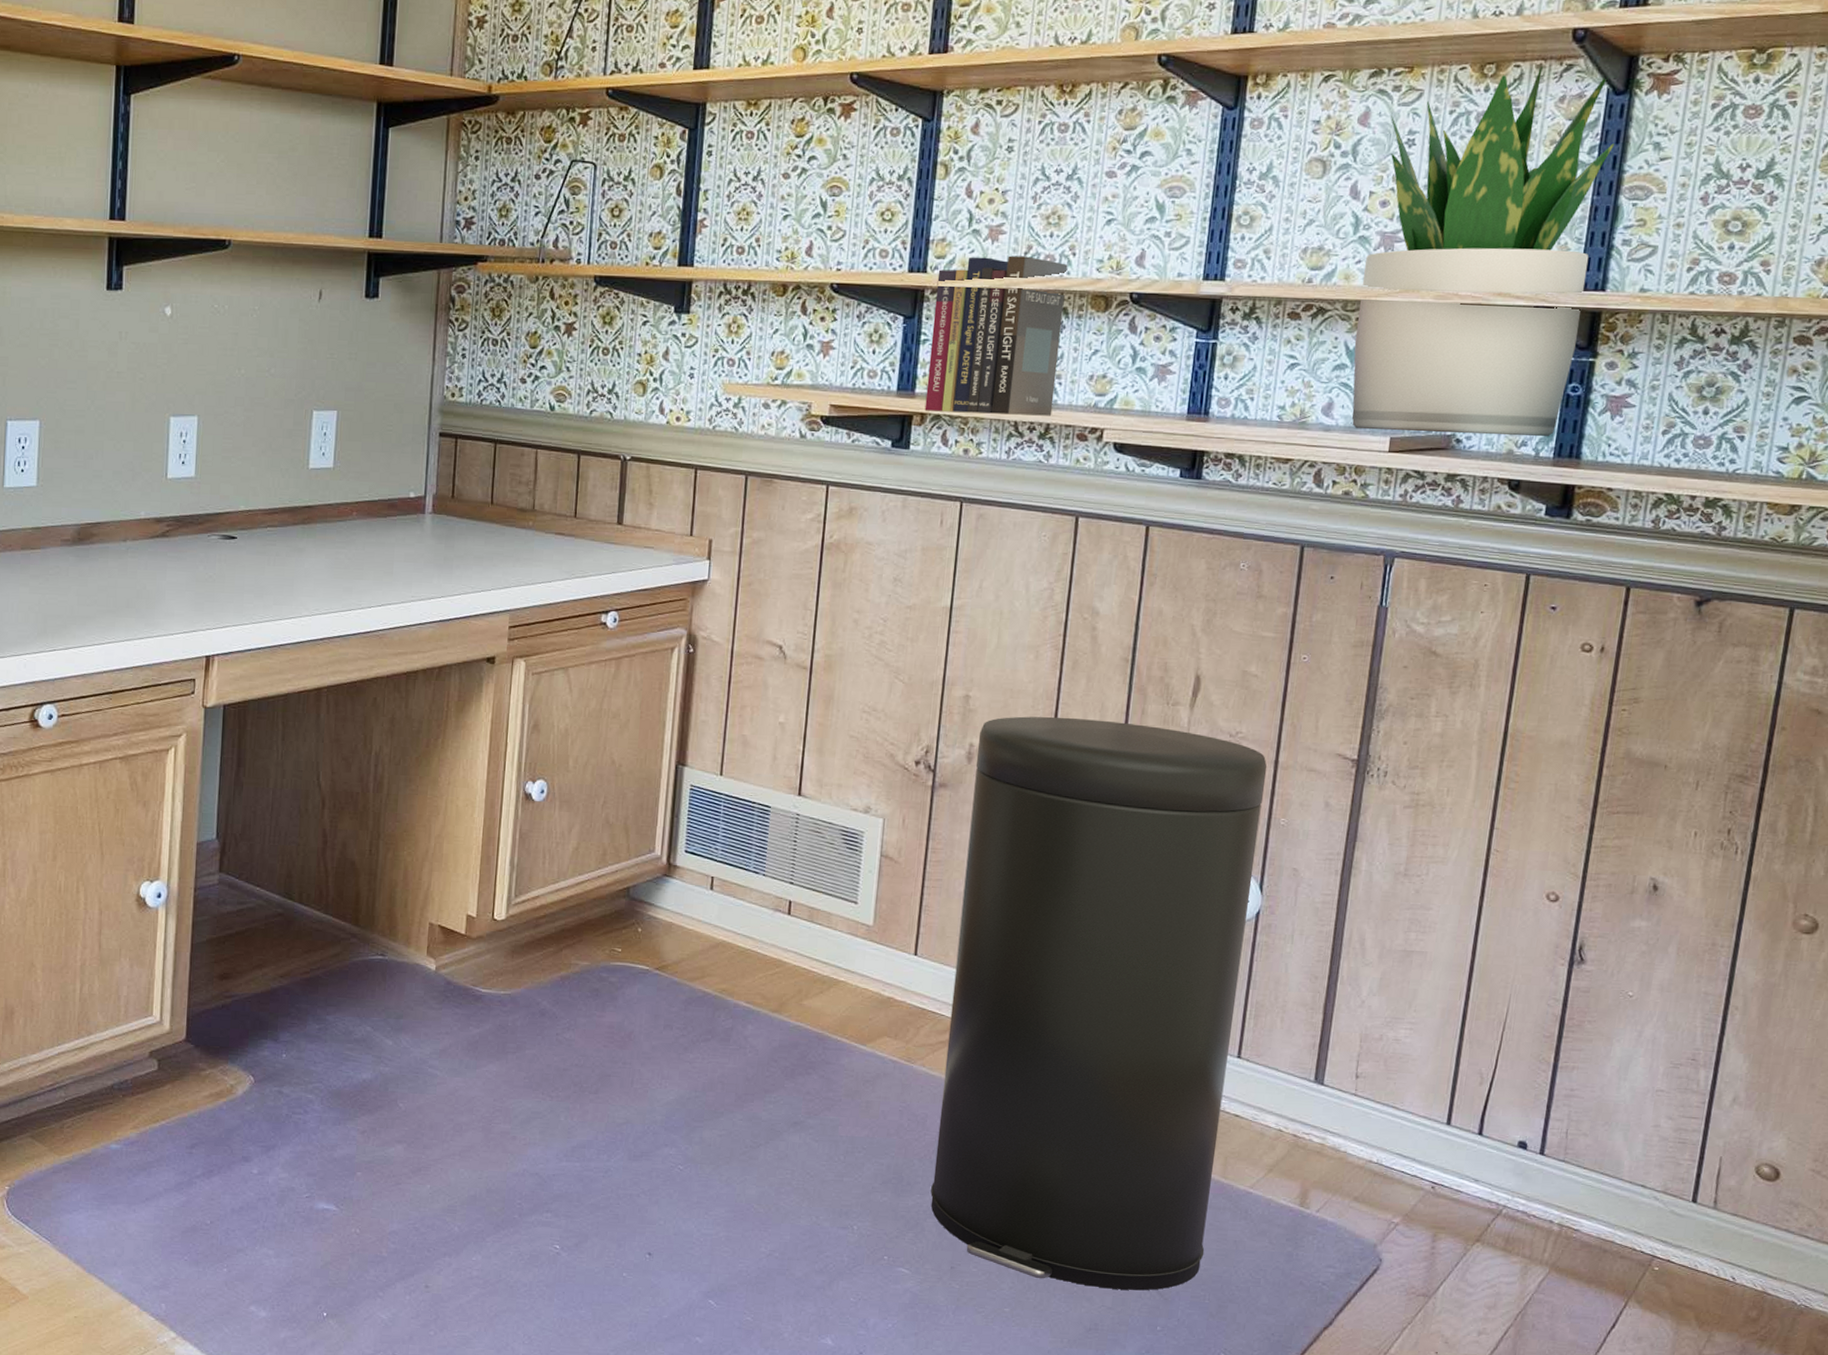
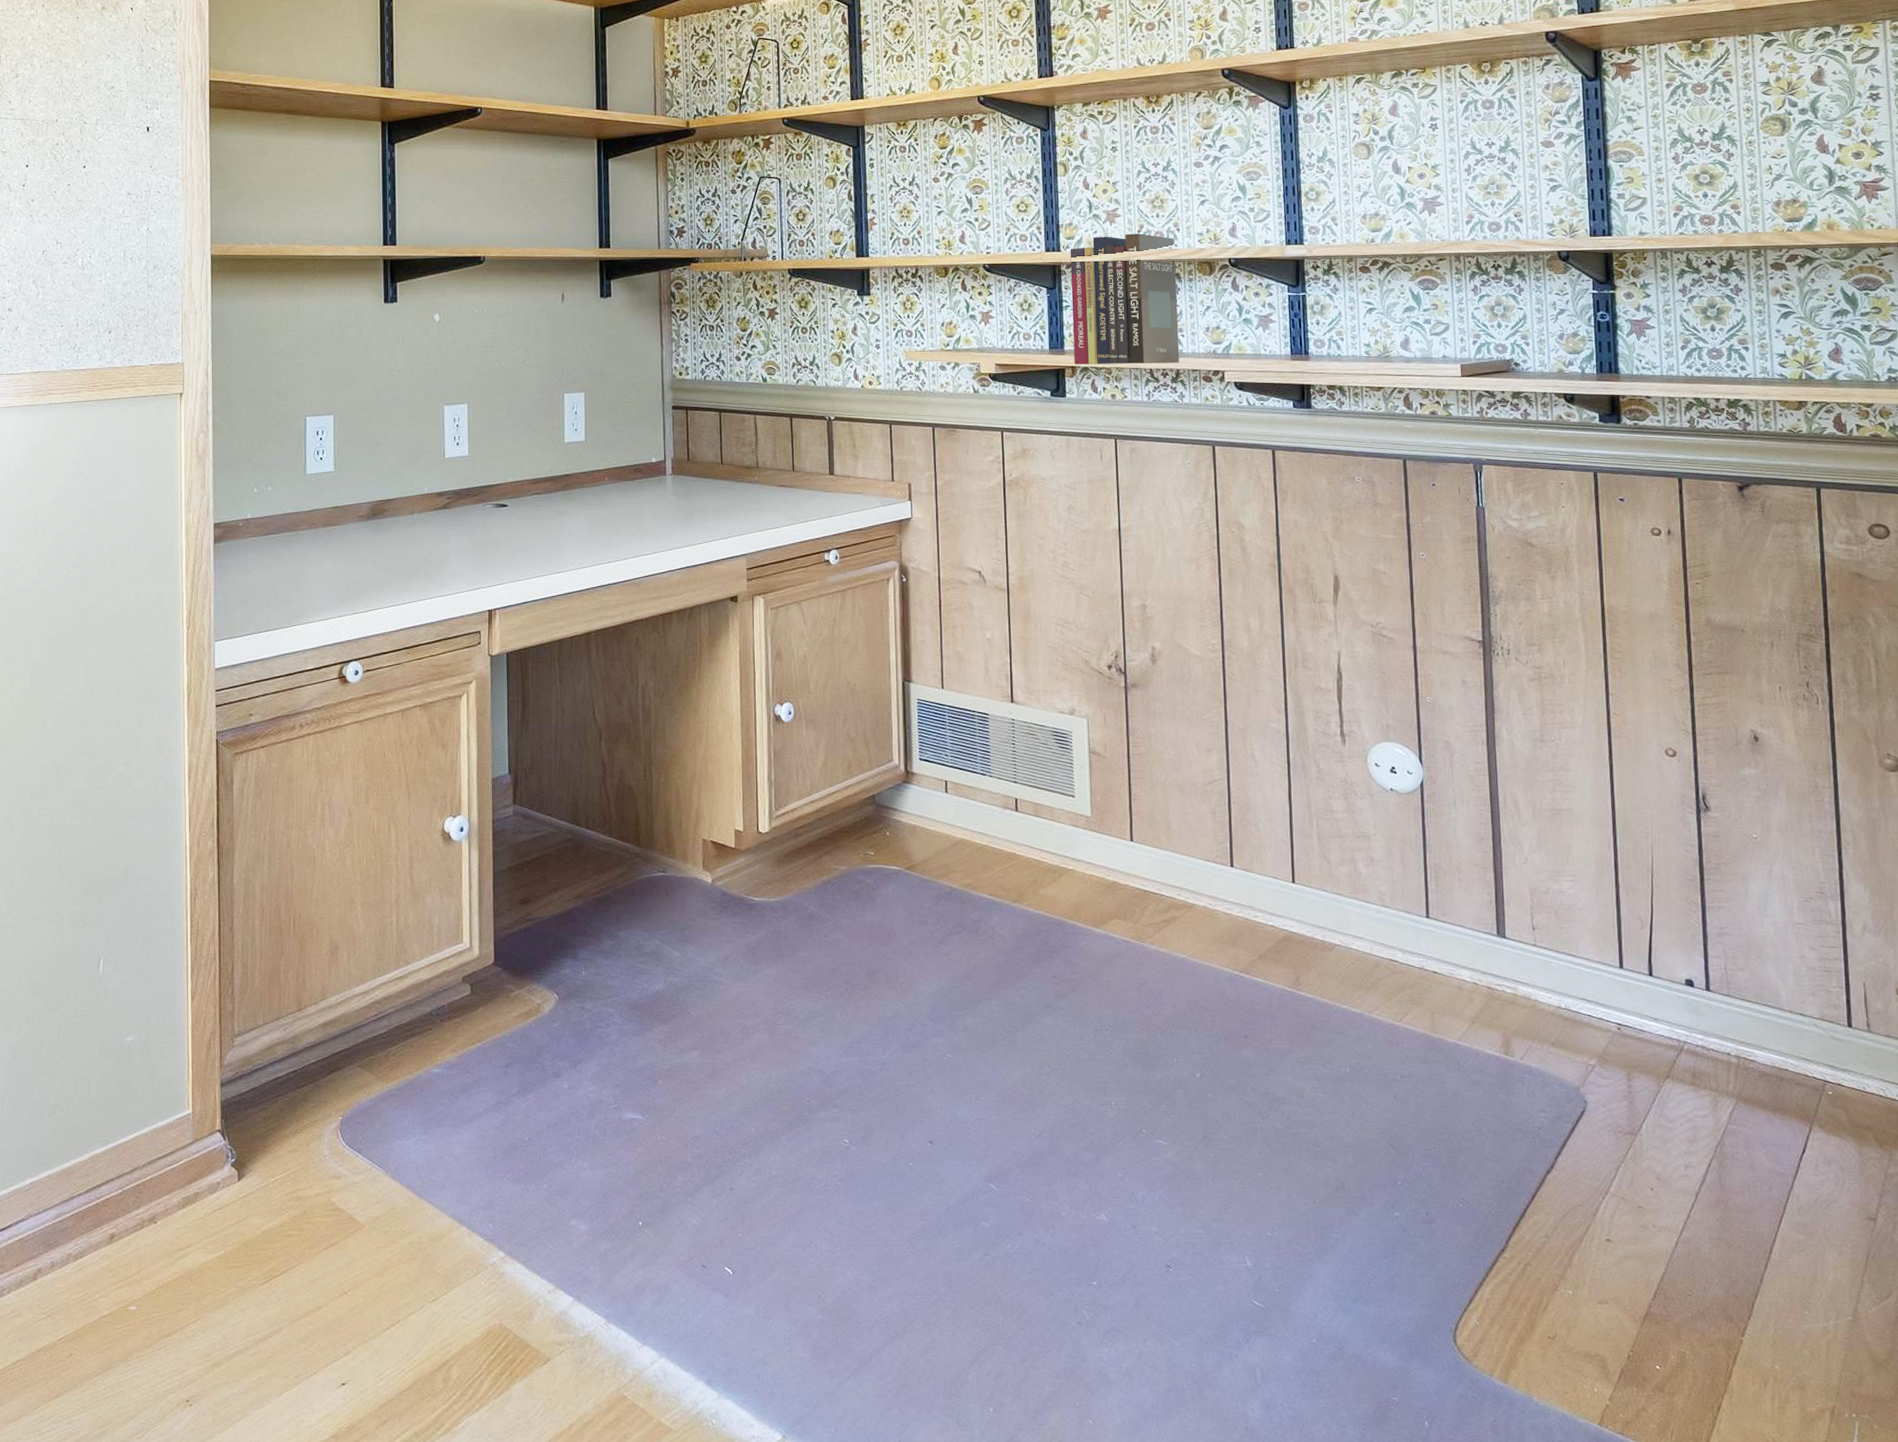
pedal bin: present [931,716,1268,1291] -> none [1158,619,1428,1147]
planter: present [1351,66,1615,437] -> none [1414,62,1597,359]

